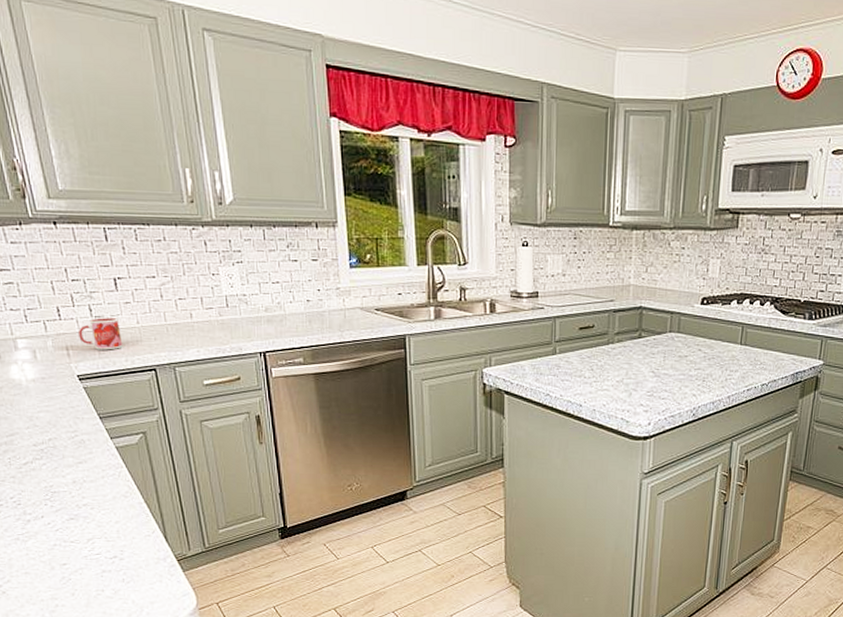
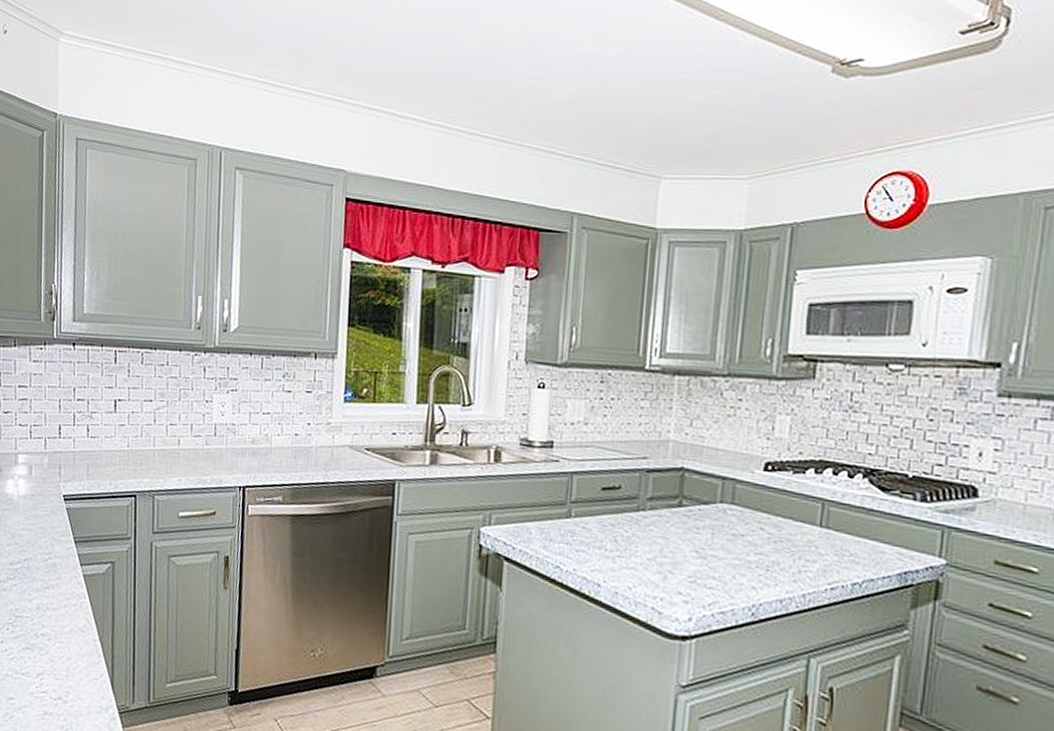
mug: present [79,318,123,350] -> none [72,438,111,472]

